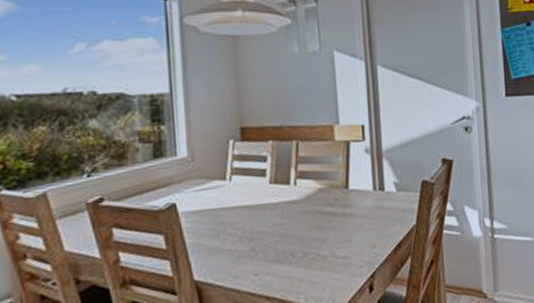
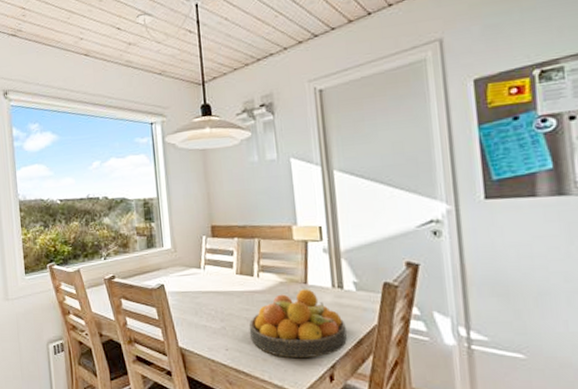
fruit bowl: none [283,194,387,274] -> present [249,289,347,359]

